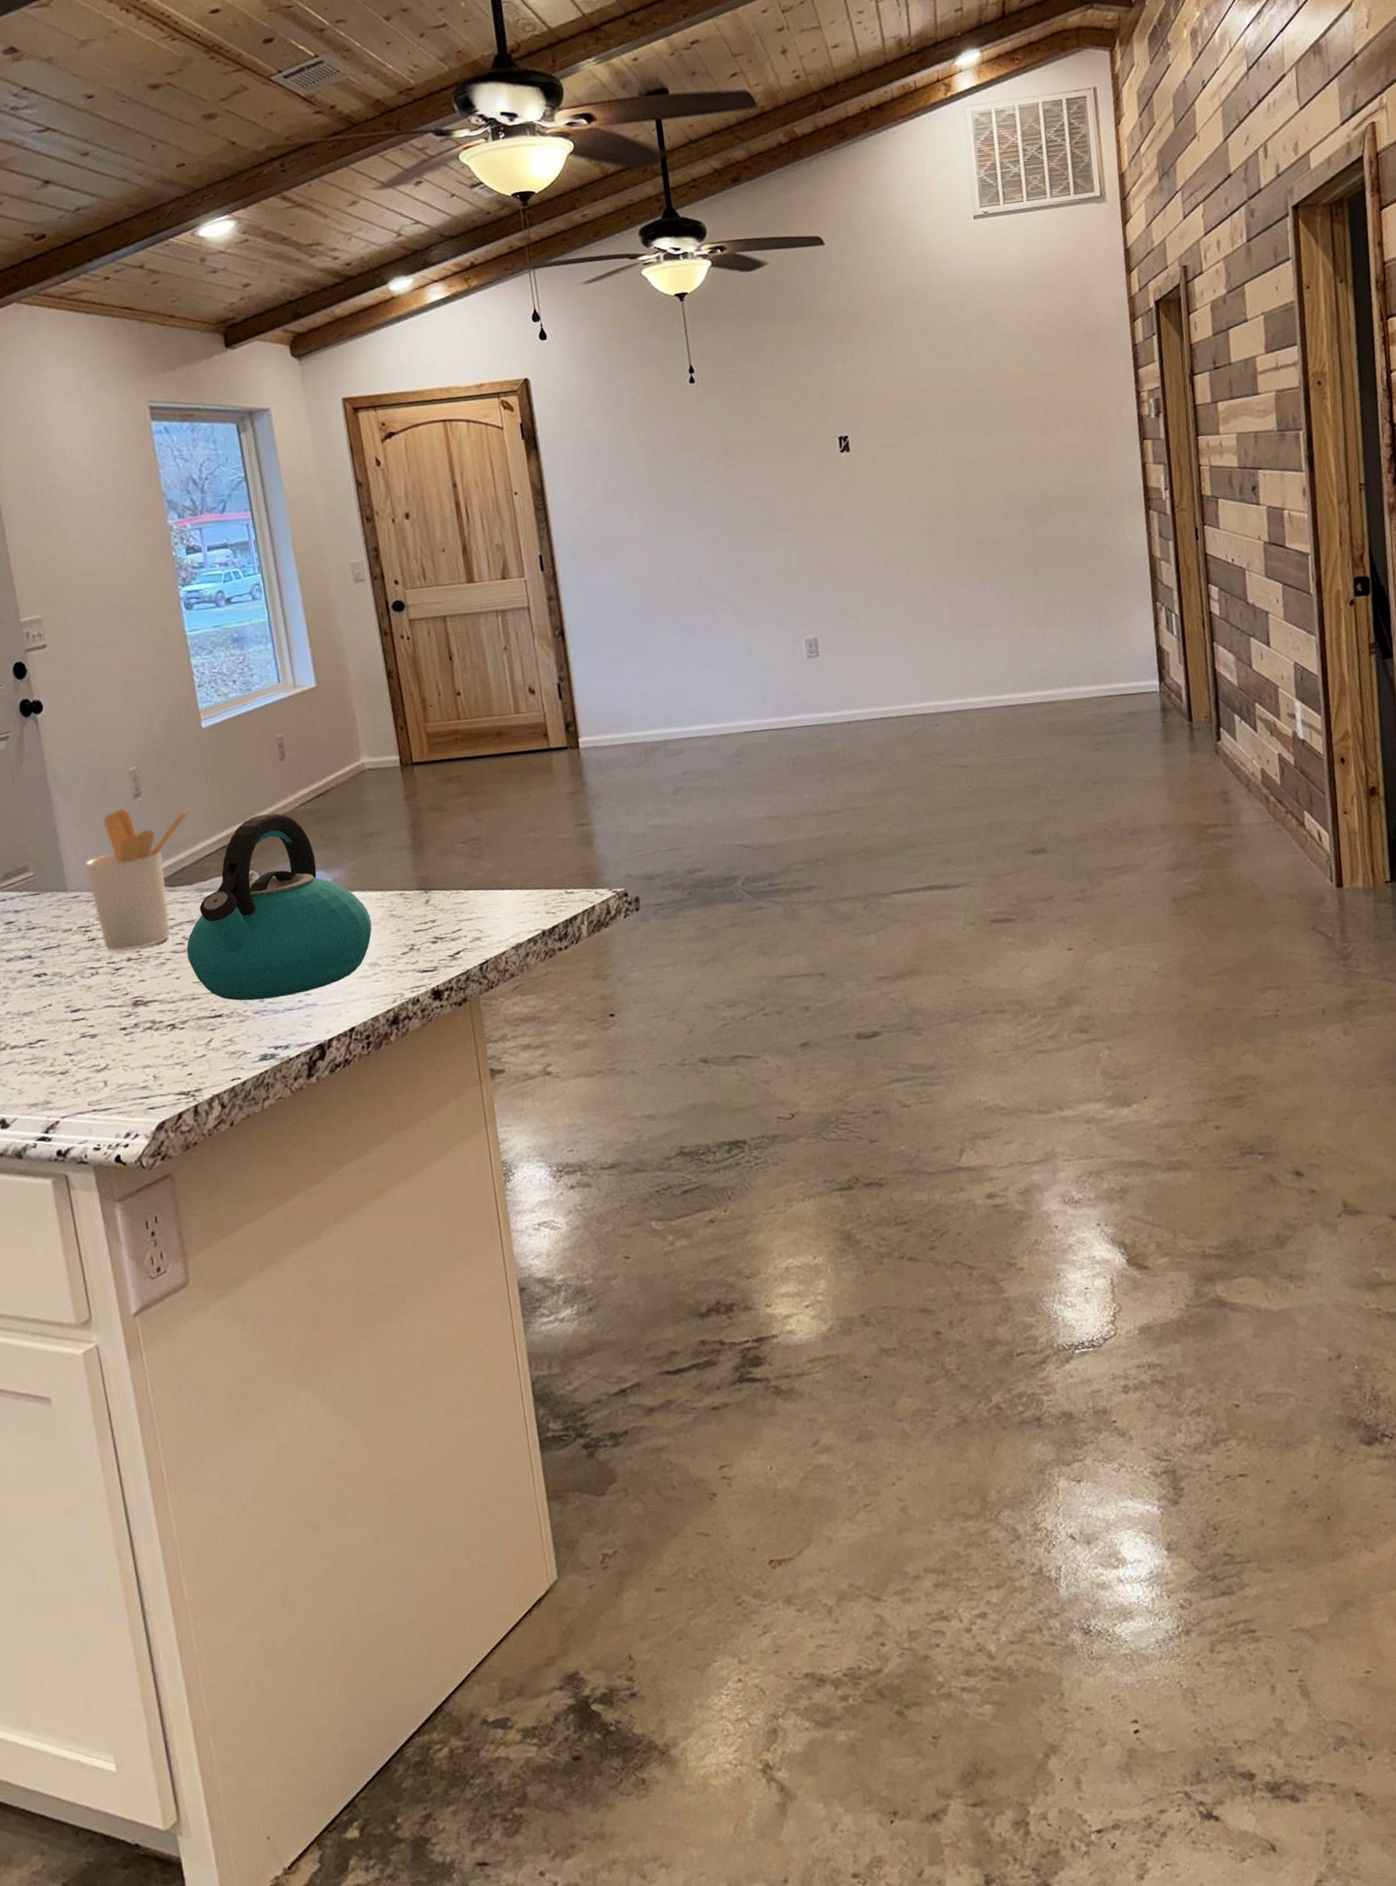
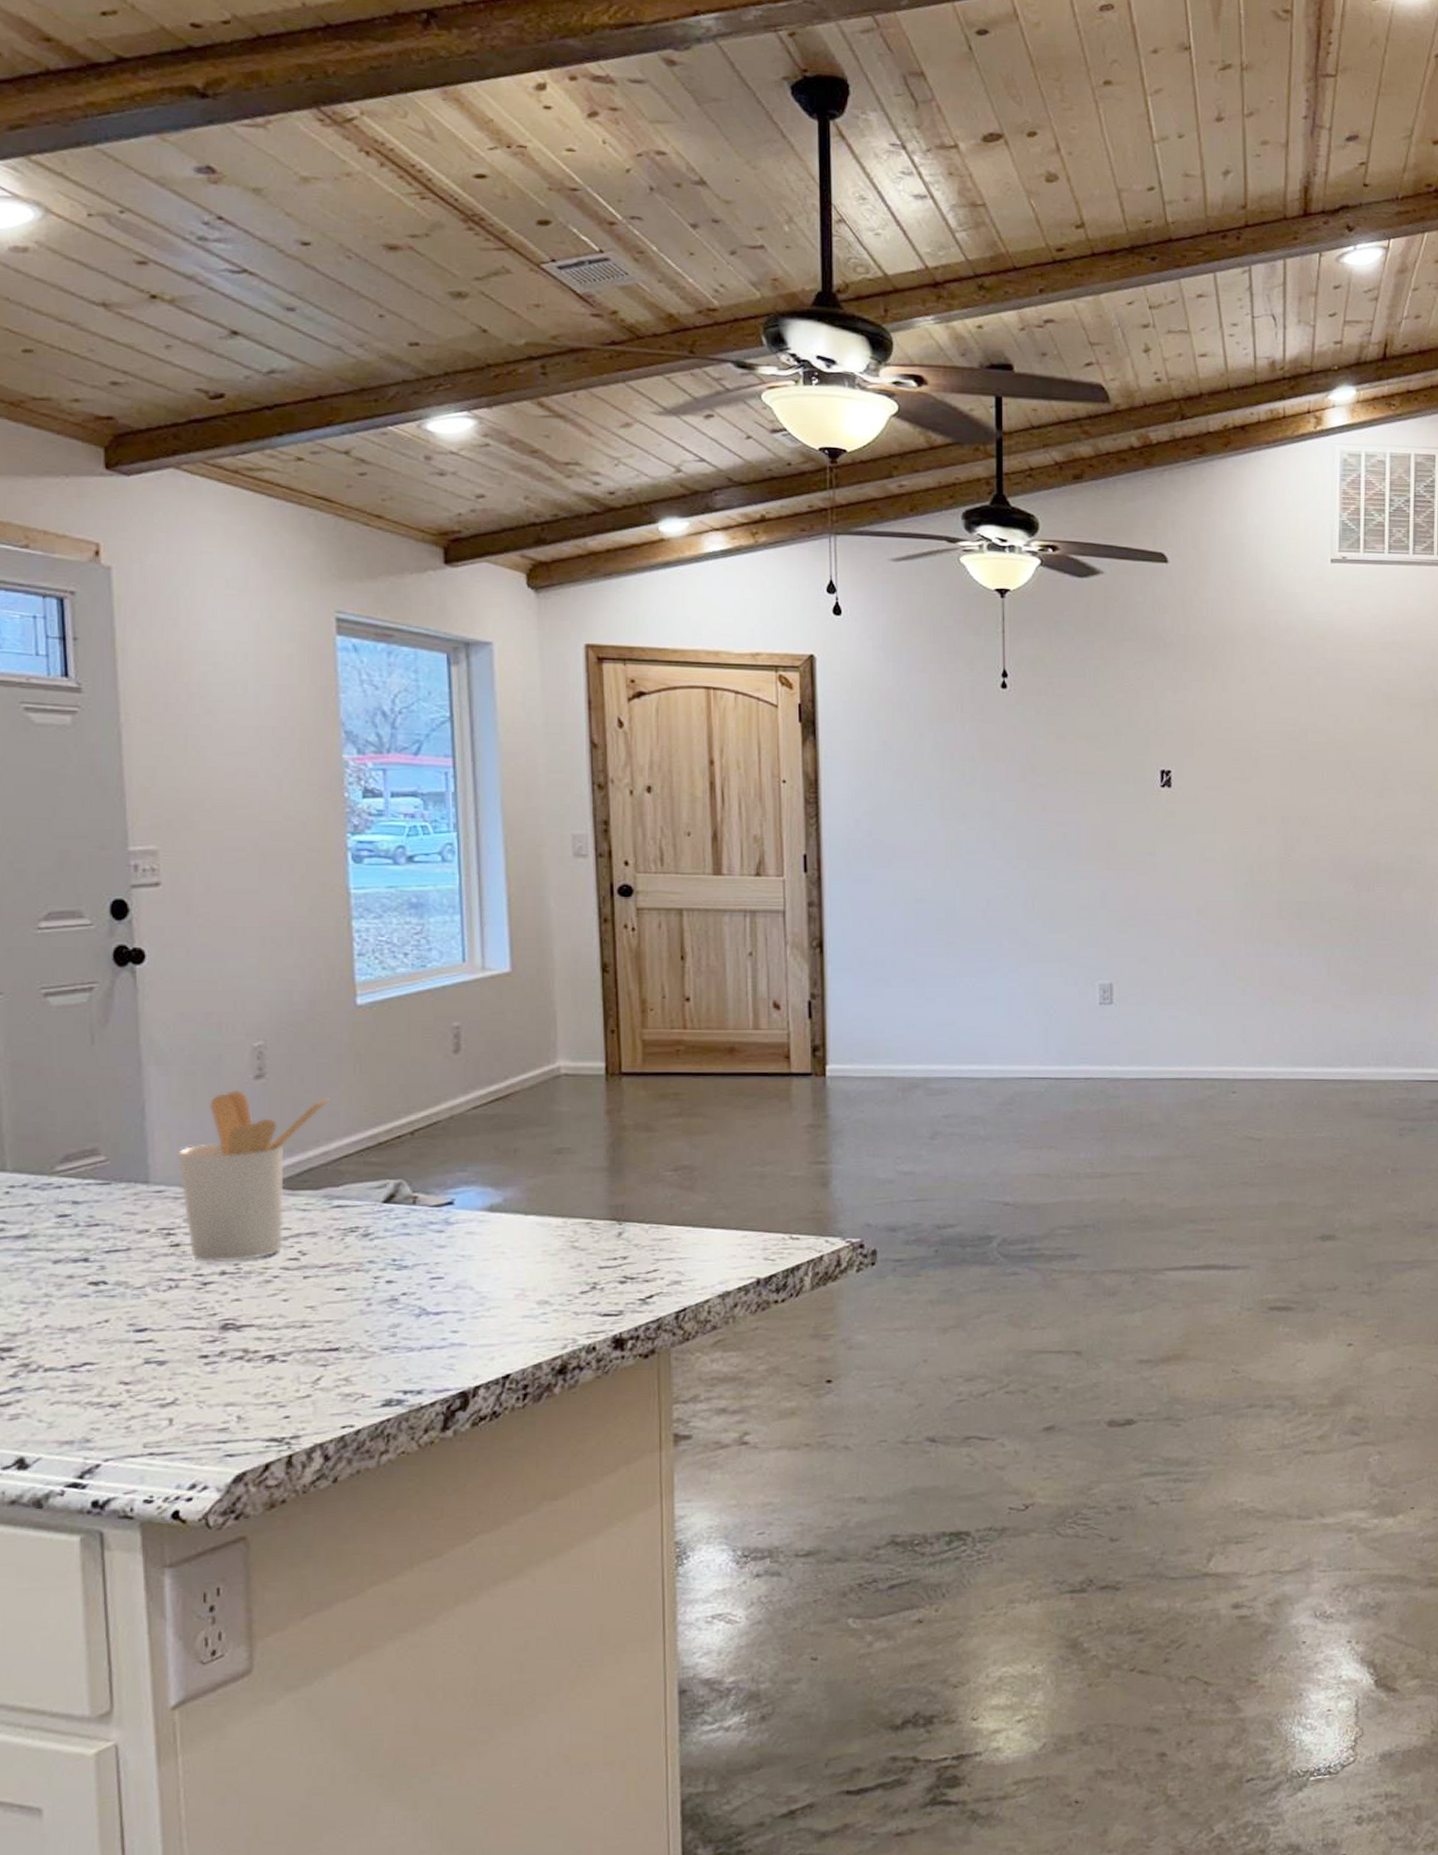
kettle: present [186,813,372,1001] -> none [302,1114,547,1334]

